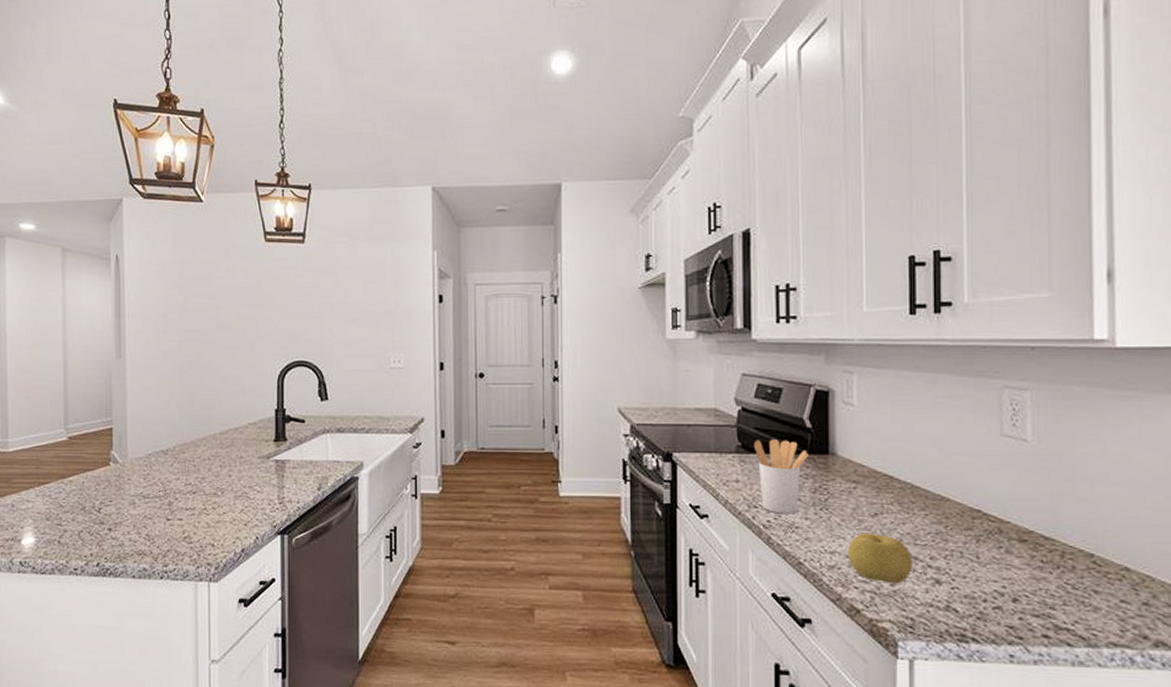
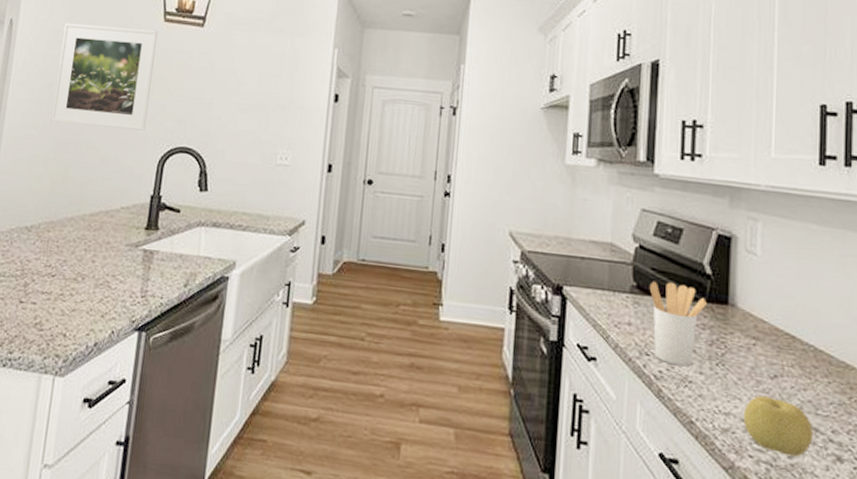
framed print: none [169,251,261,350] -> present [51,22,159,131]

